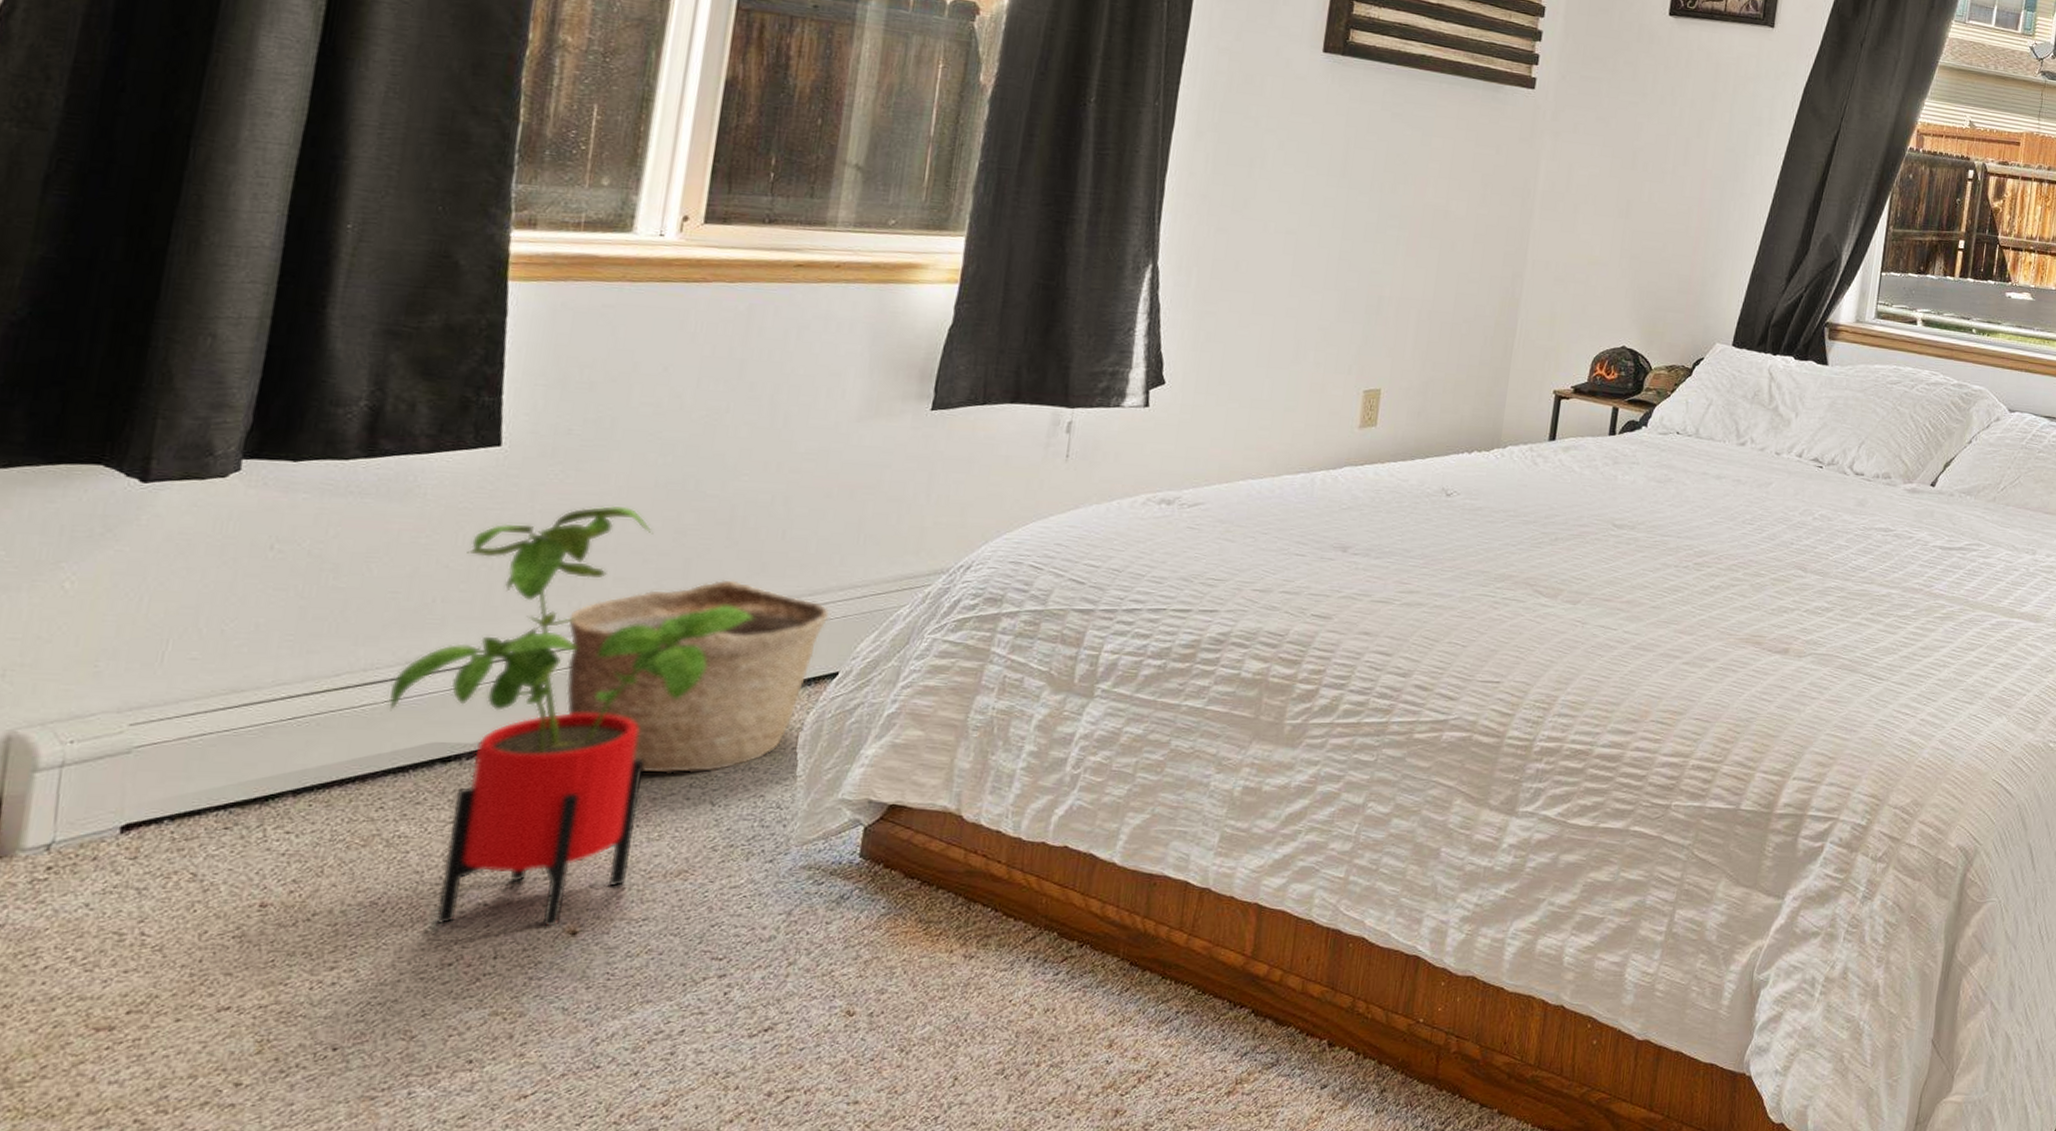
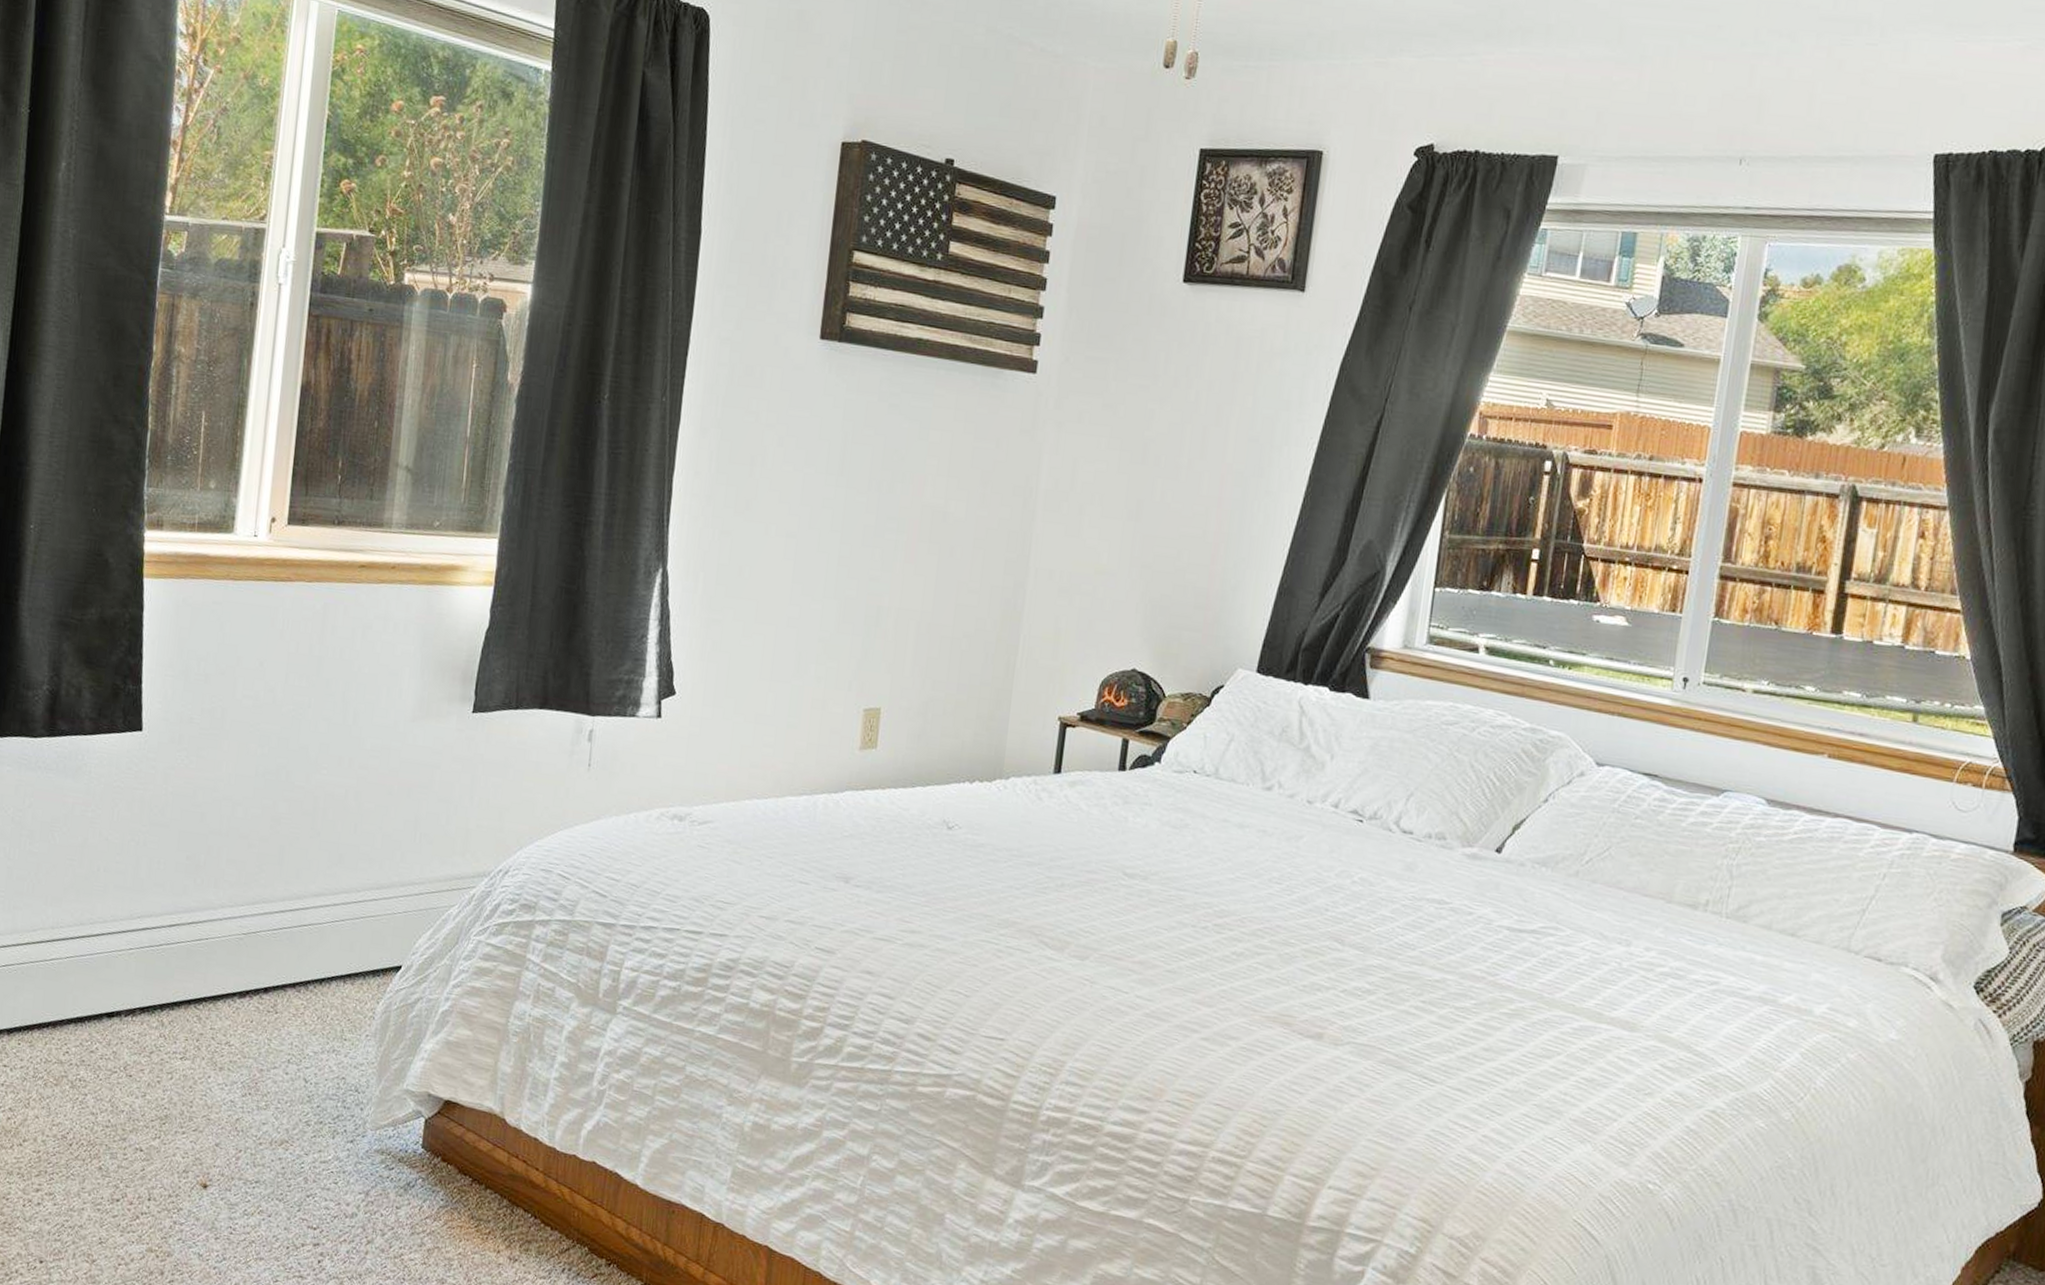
house plant: present [388,505,755,929] -> none [69,791,334,1179]
basket: present [566,579,830,773] -> none [194,868,394,1051]

